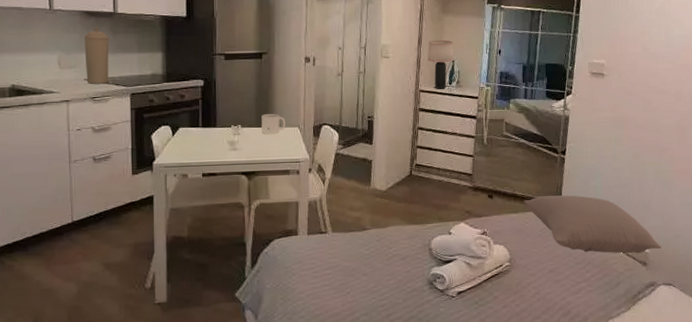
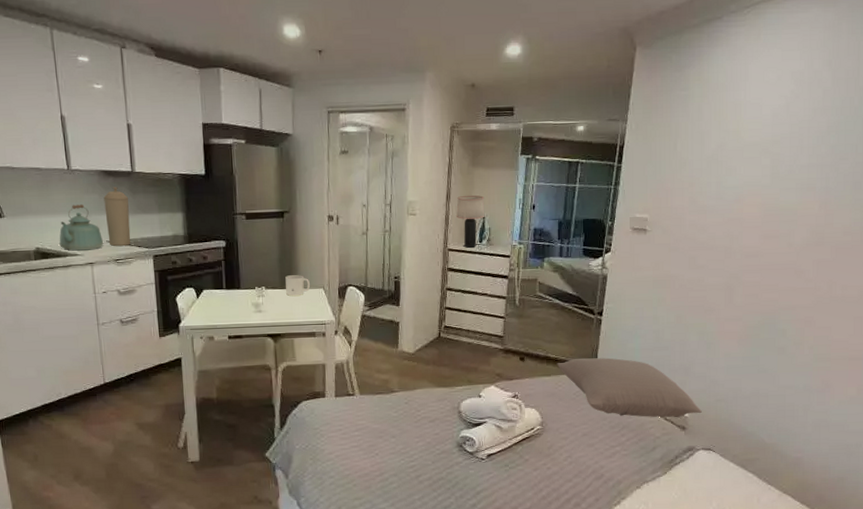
kettle: none [36,43,81,88] -> present [59,204,104,251]

